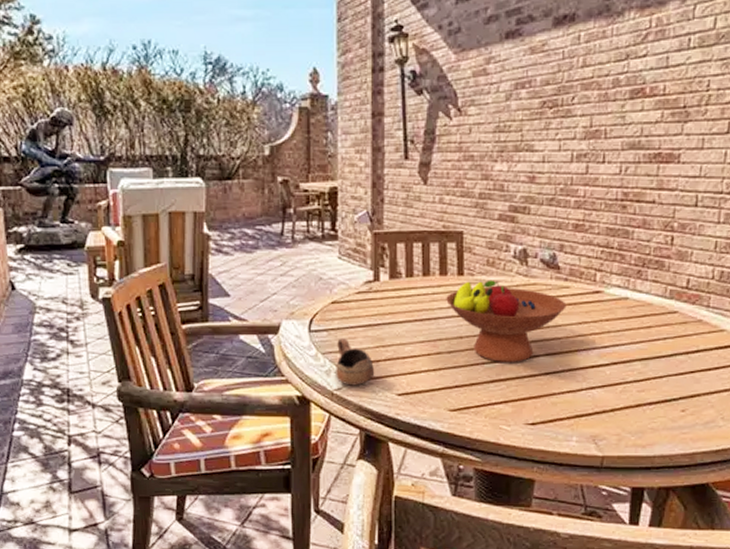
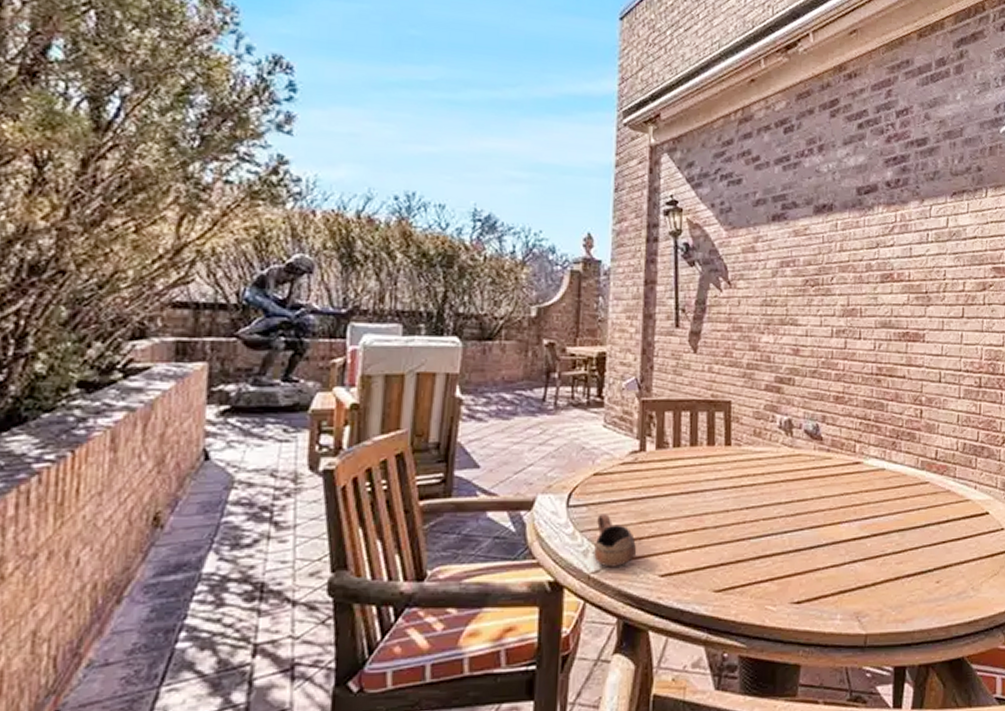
fruit bowl: present [446,280,567,362] -> none [713,450,829,537]

